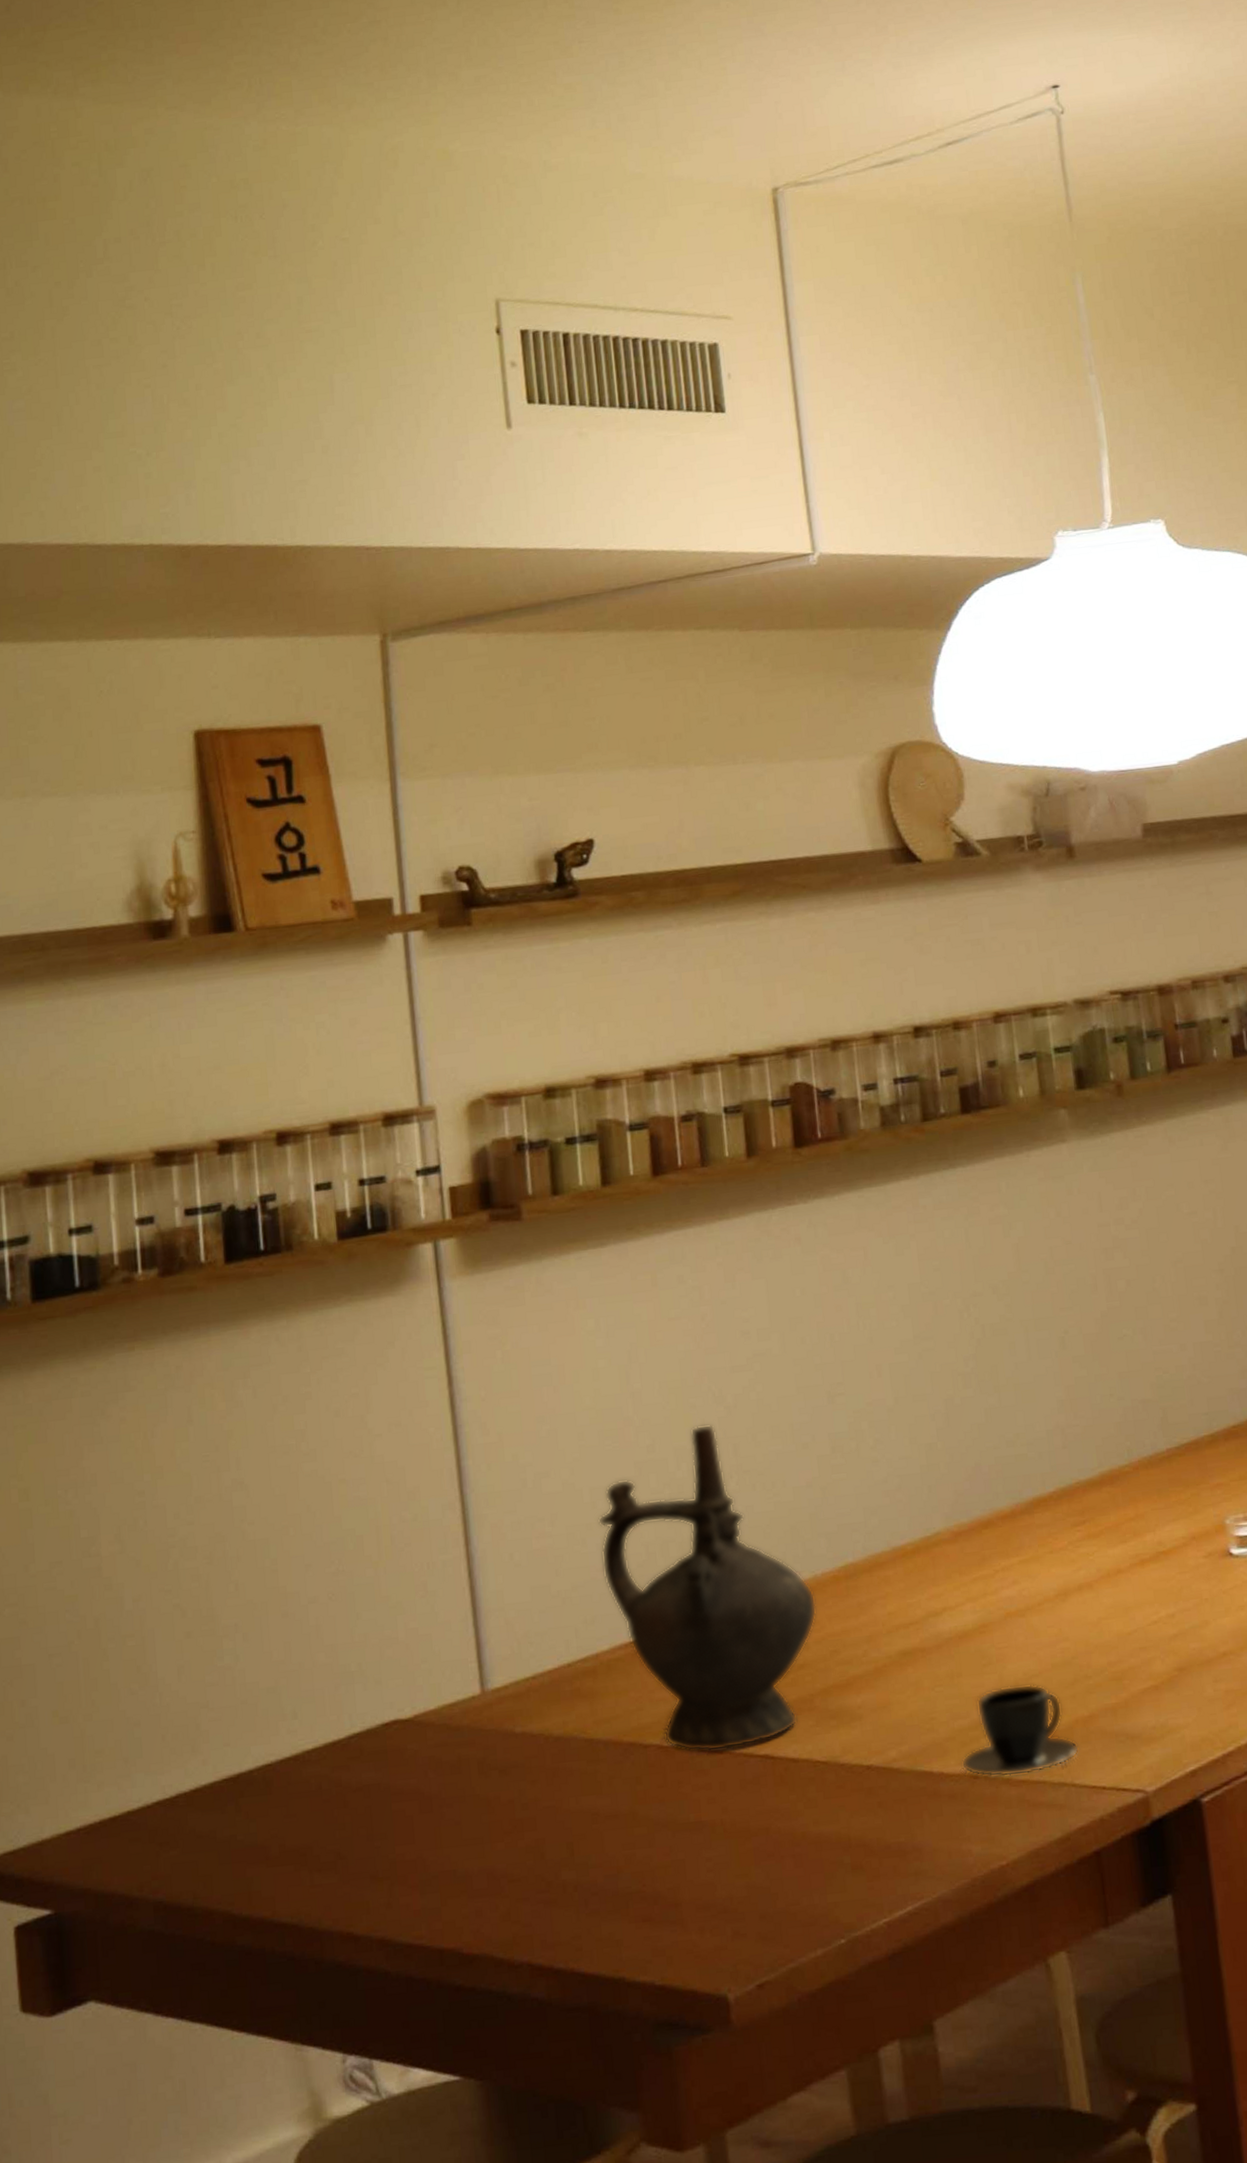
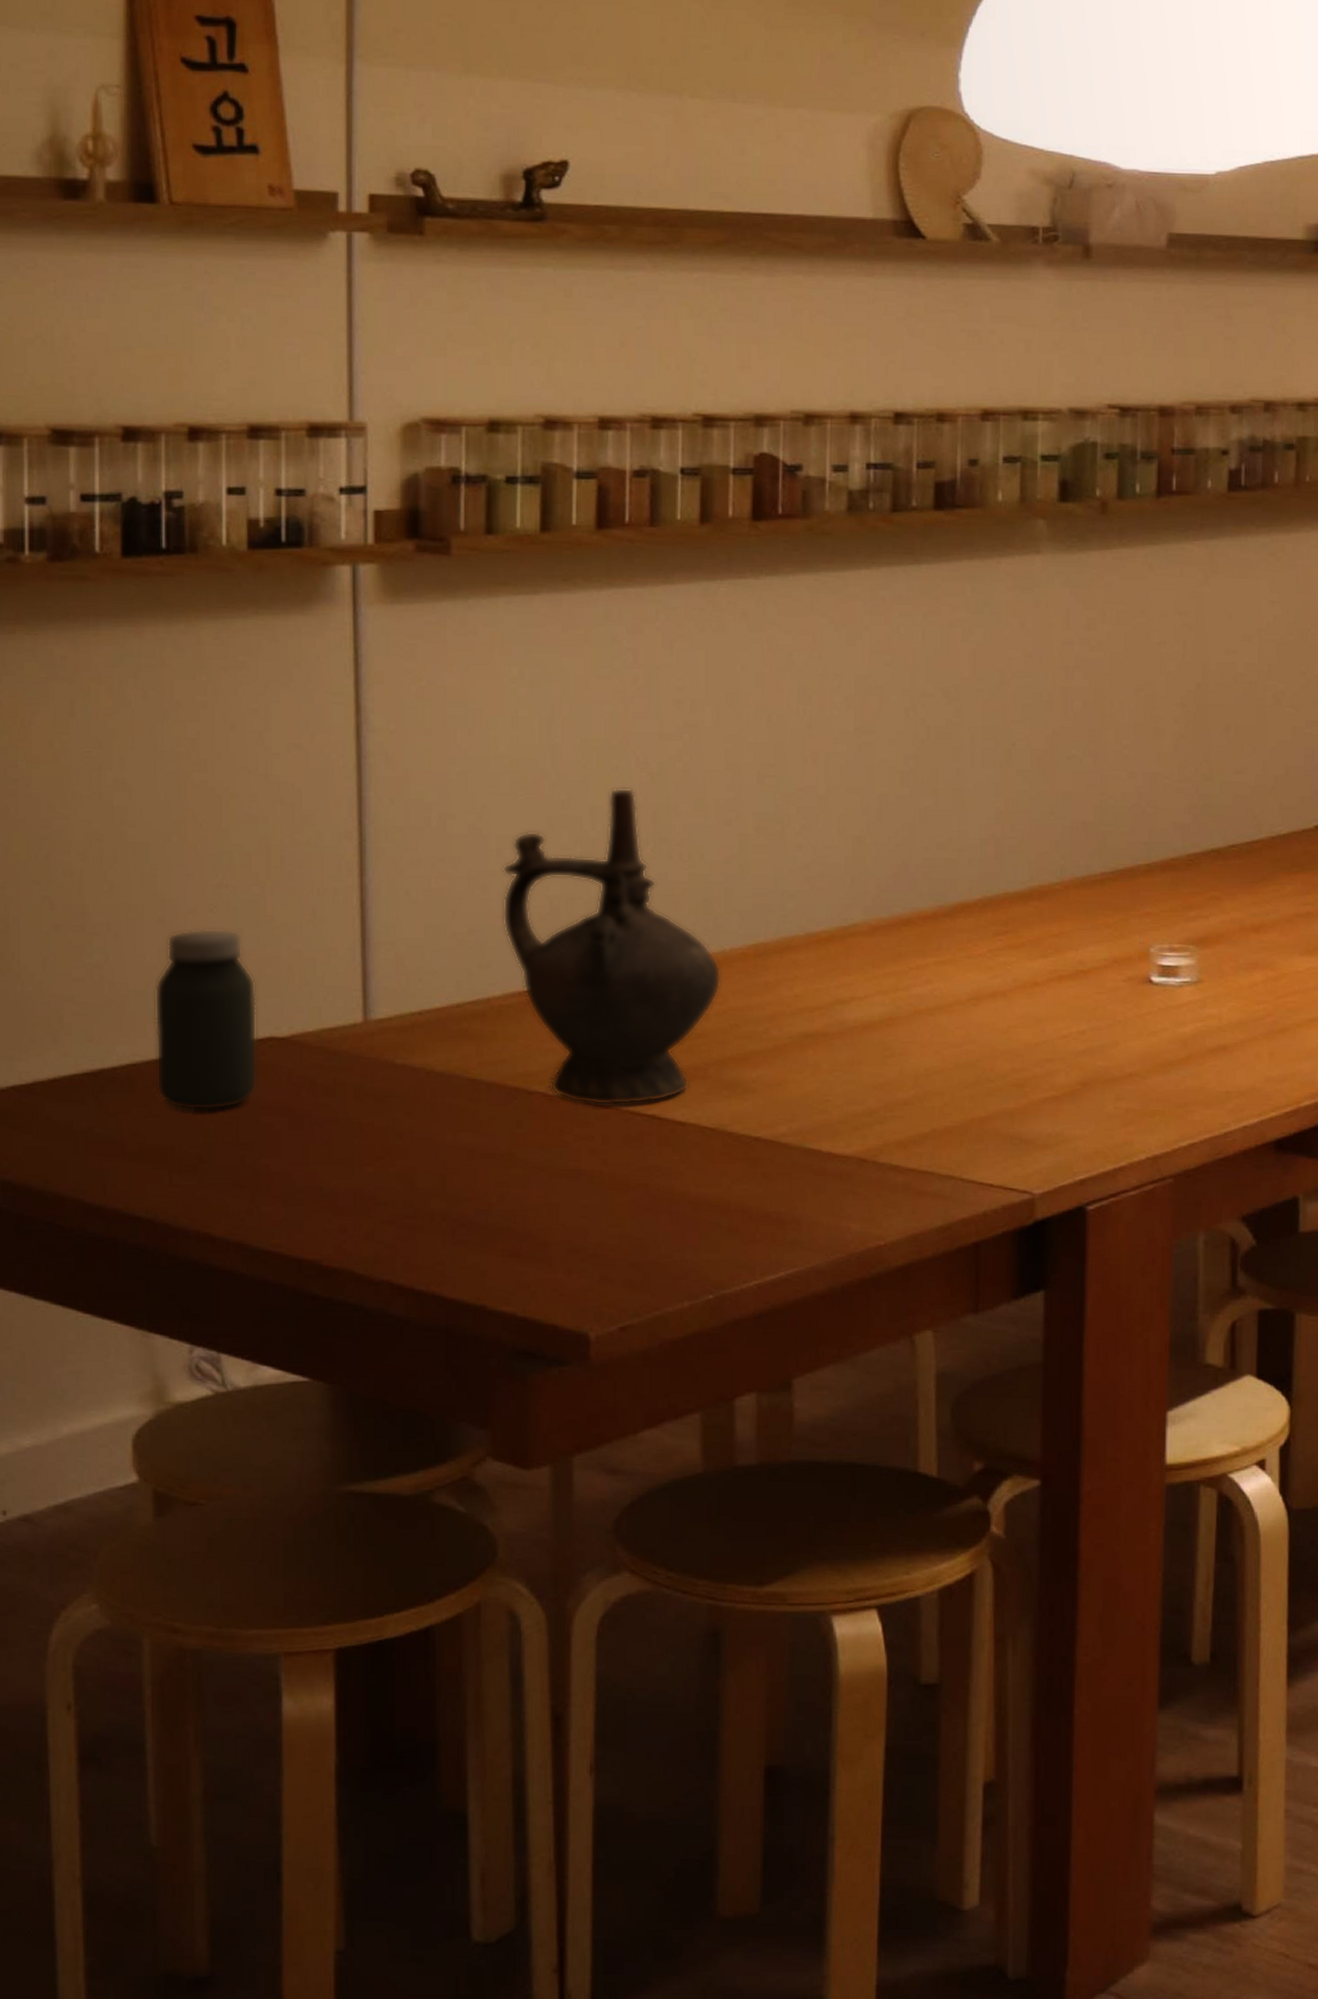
jar: none [283,1615,387,1806] -> present [154,928,257,1111]
teacup: present [961,1683,1080,1778] -> none [851,1079,972,1165]

